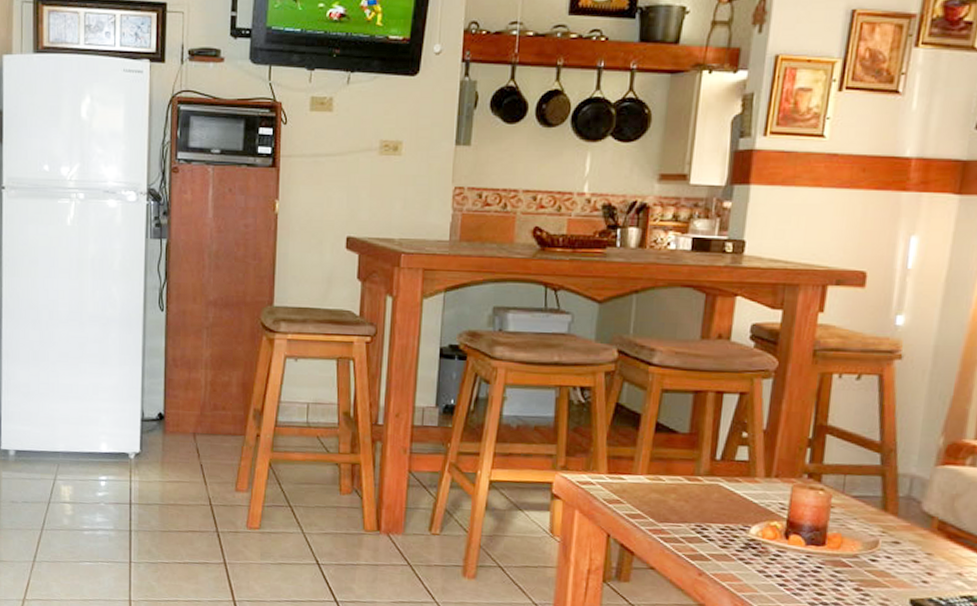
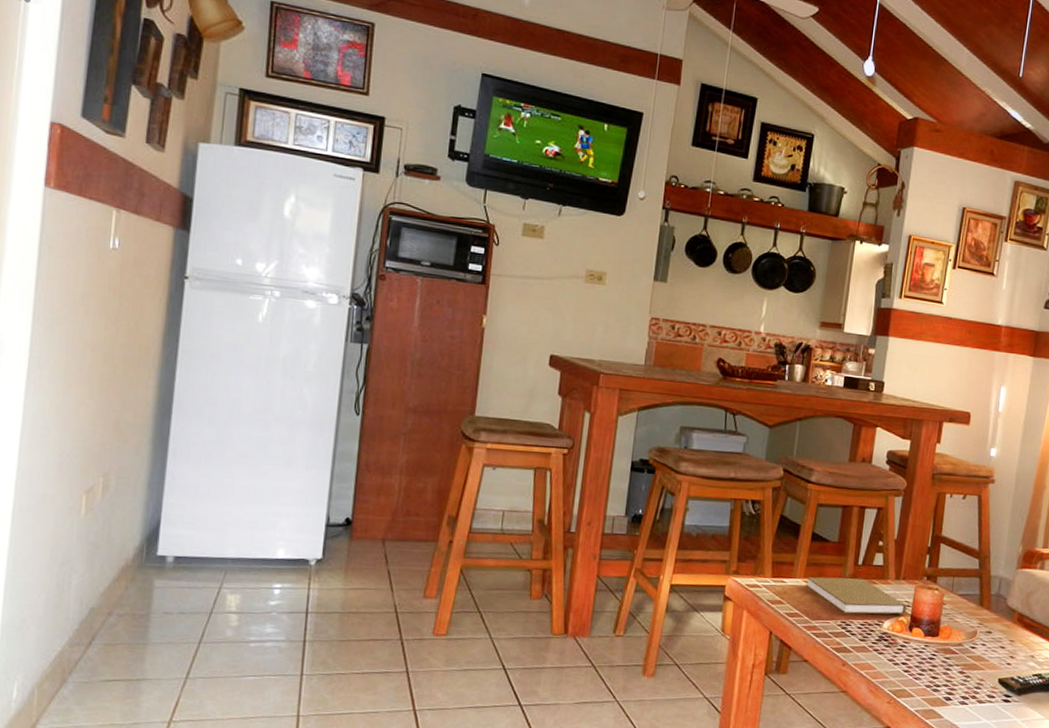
book: none [649,473,781,519] -> present [805,577,907,615]

